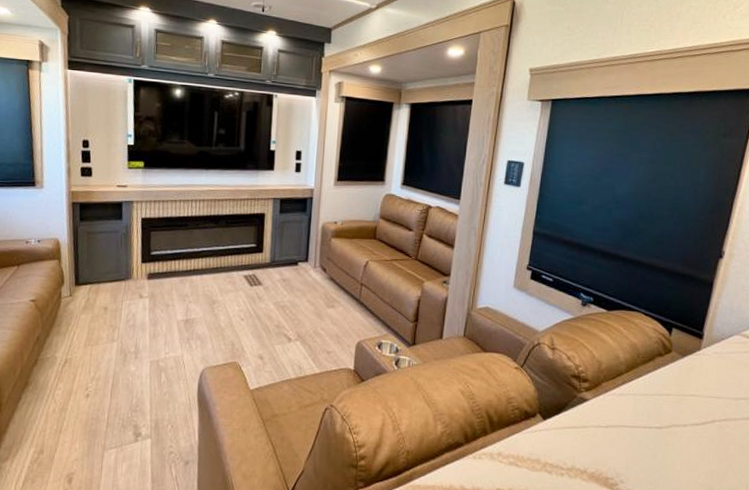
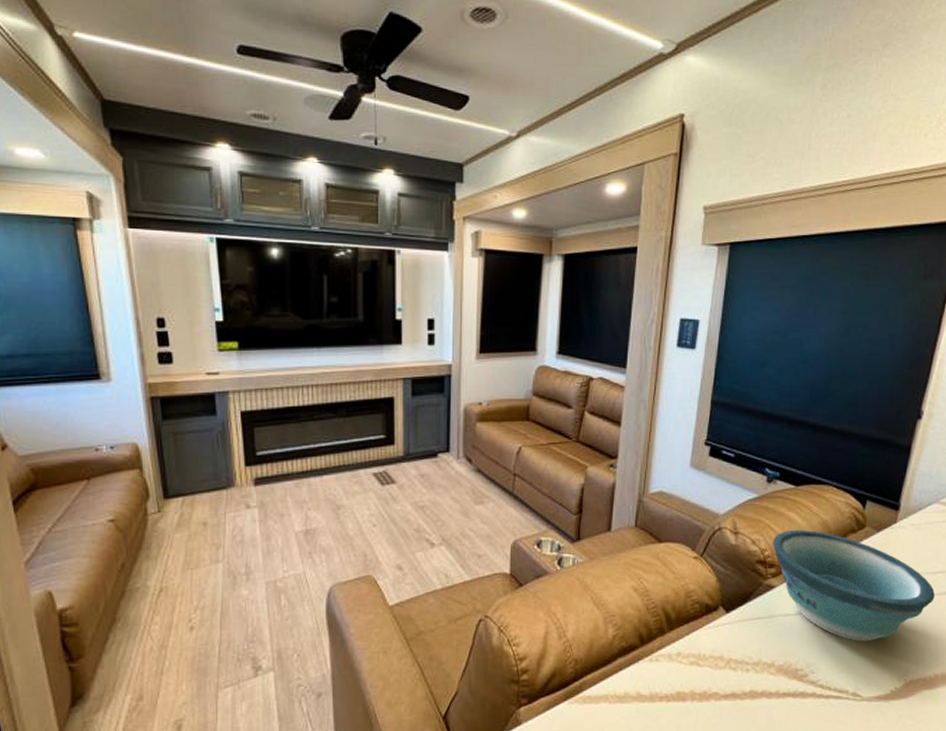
bowl: none [585,349,737,457] -> present [772,529,935,641]

